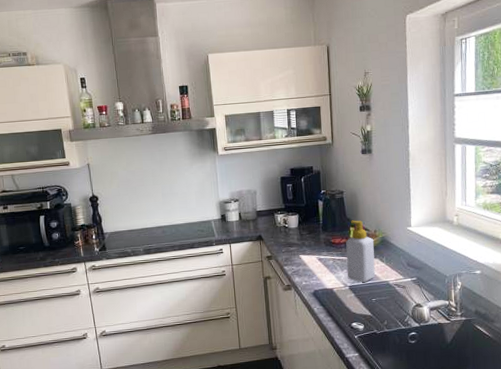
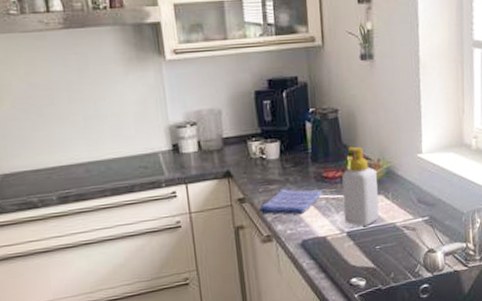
dish towel: none [282,250,331,271] -> present [259,188,323,215]

